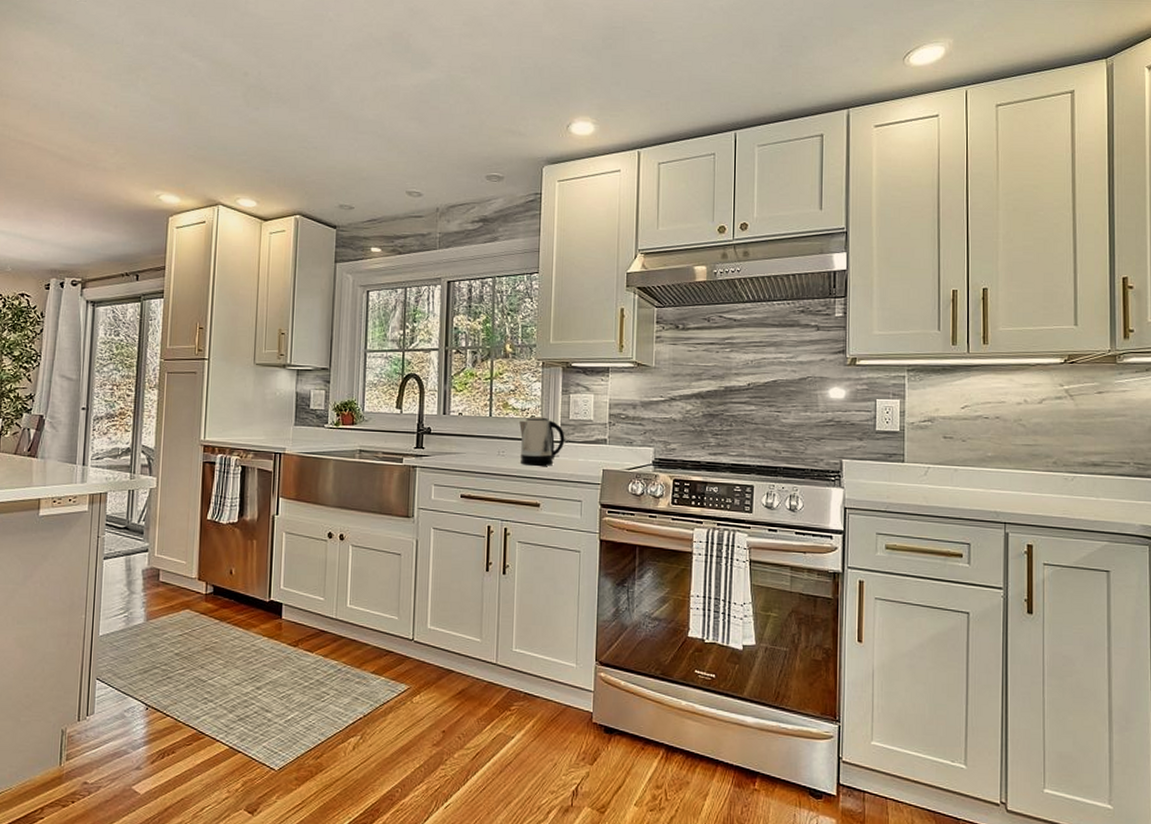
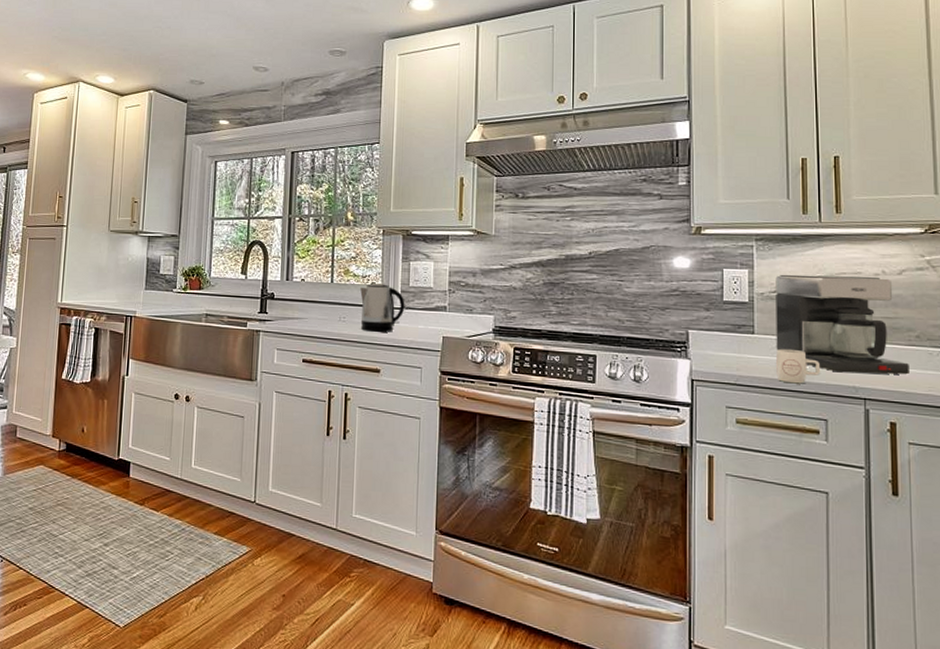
mug: none [923,476,964,510] -> present [775,348,820,384]
coffee maker: none [924,404,1046,499] -> present [775,274,909,375]

